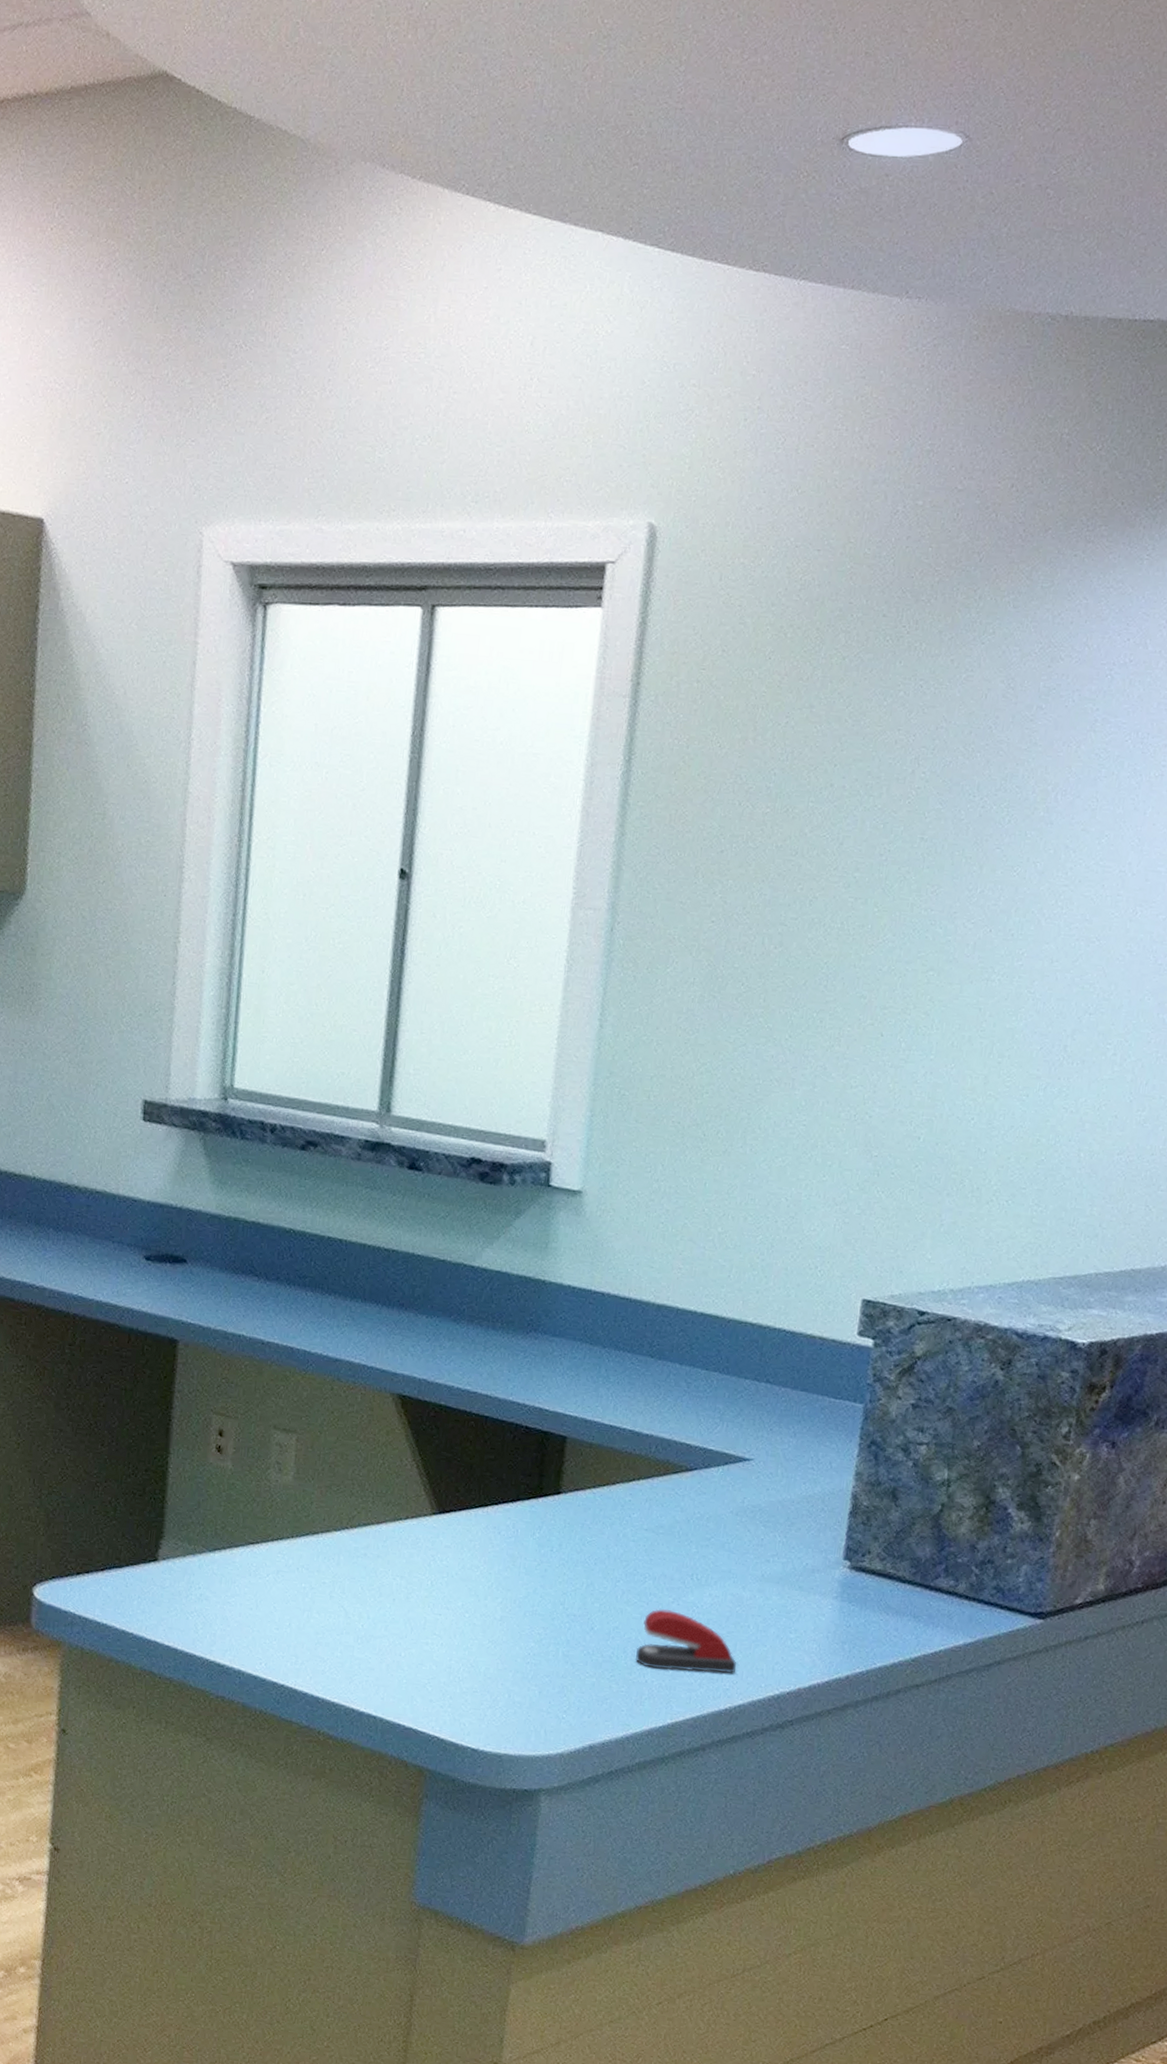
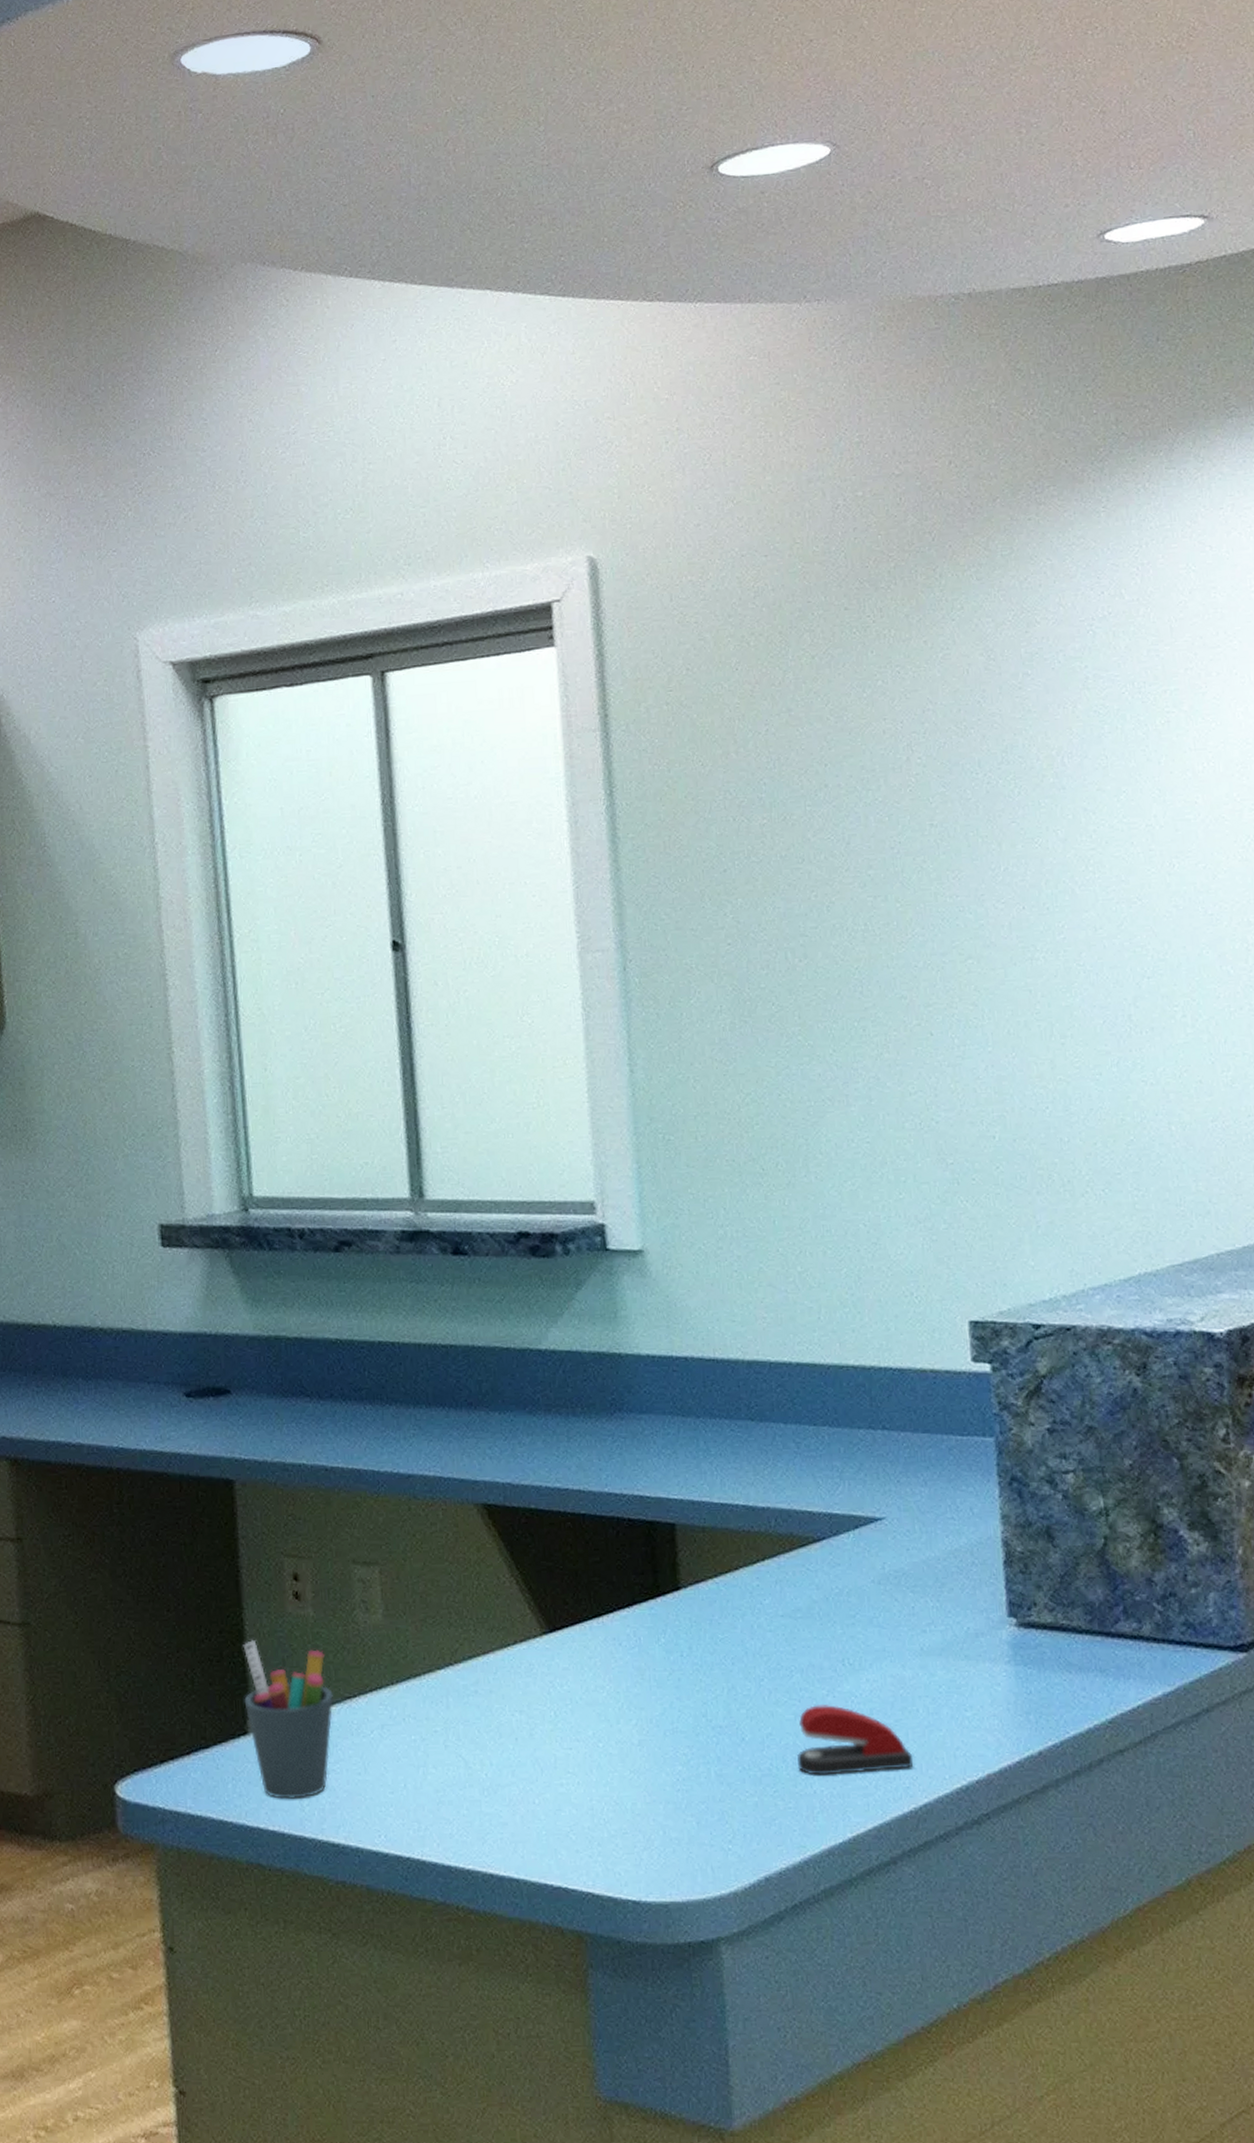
pen holder: none [158,1481,239,1622] -> present [243,1640,333,1799]

